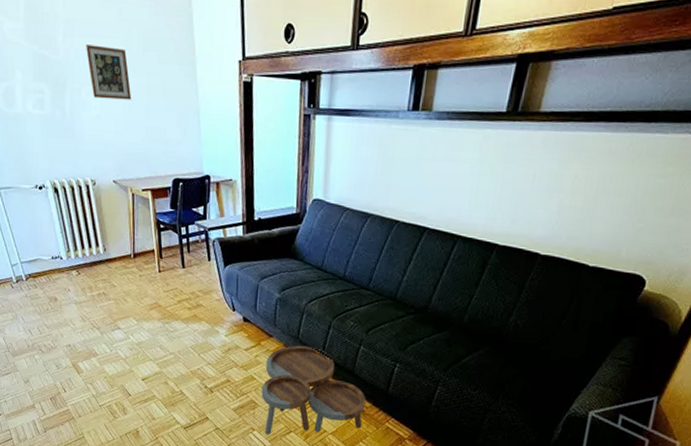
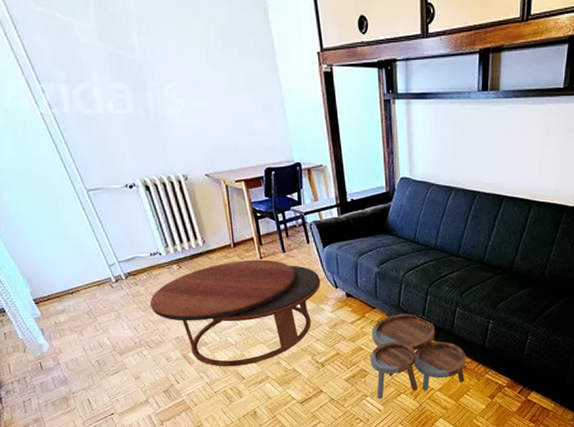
coffee table: none [47,272,218,382] -> present [150,259,320,367]
picture frame: present [85,45,132,100] -> none [162,43,216,95]

